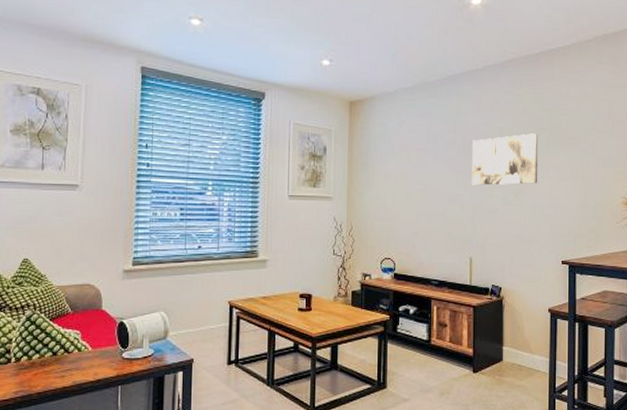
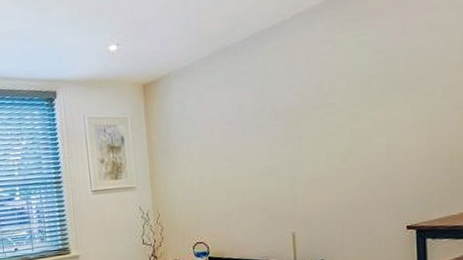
wall art: present [472,133,539,185] -> none [285,83,371,154]

